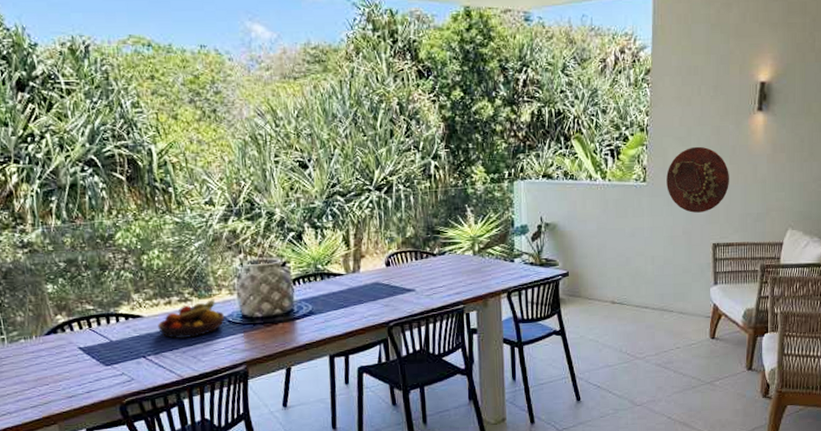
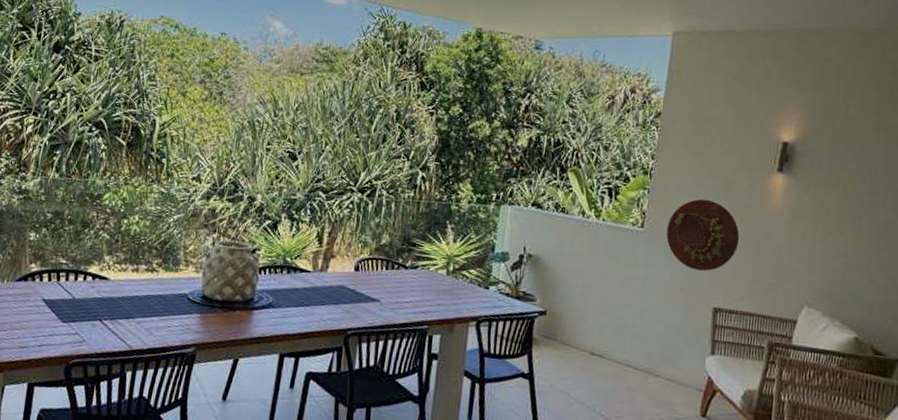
fruit bowl: present [158,299,225,339] -> none [120,273,186,309]

